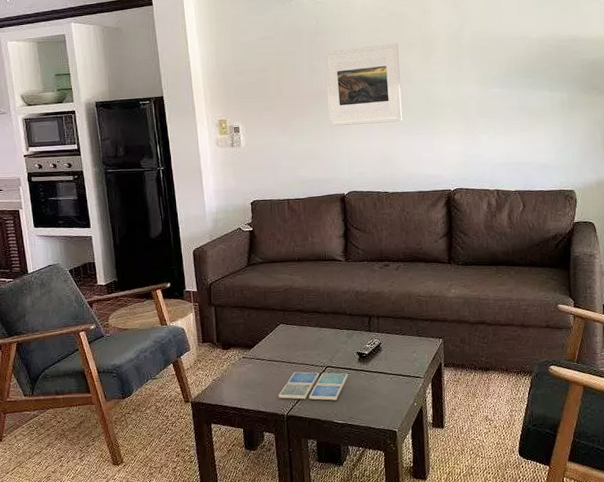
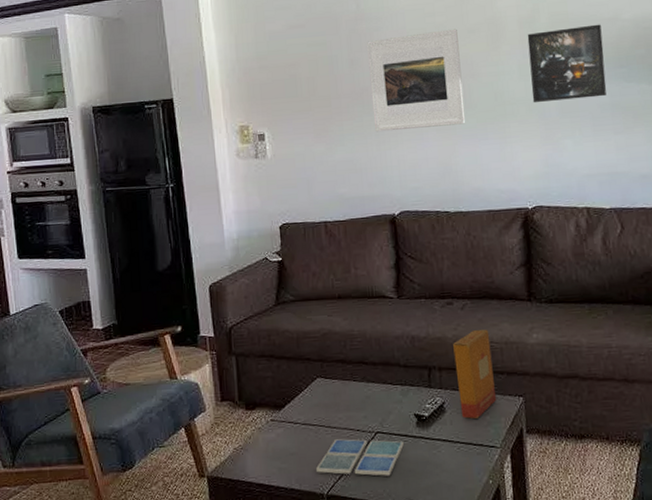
product box: none [389,286,422,356] -> present [453,330,497,419]
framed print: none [454,42,516,106] -> present [527,24,607,103]

